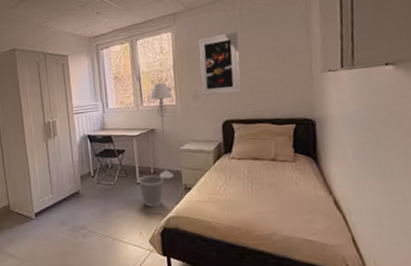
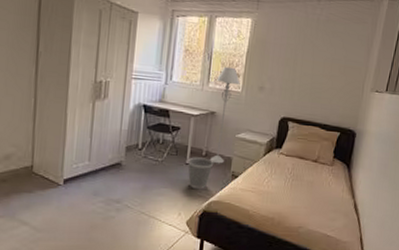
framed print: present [197,31,241,95] -> none [267,33,312,94]

